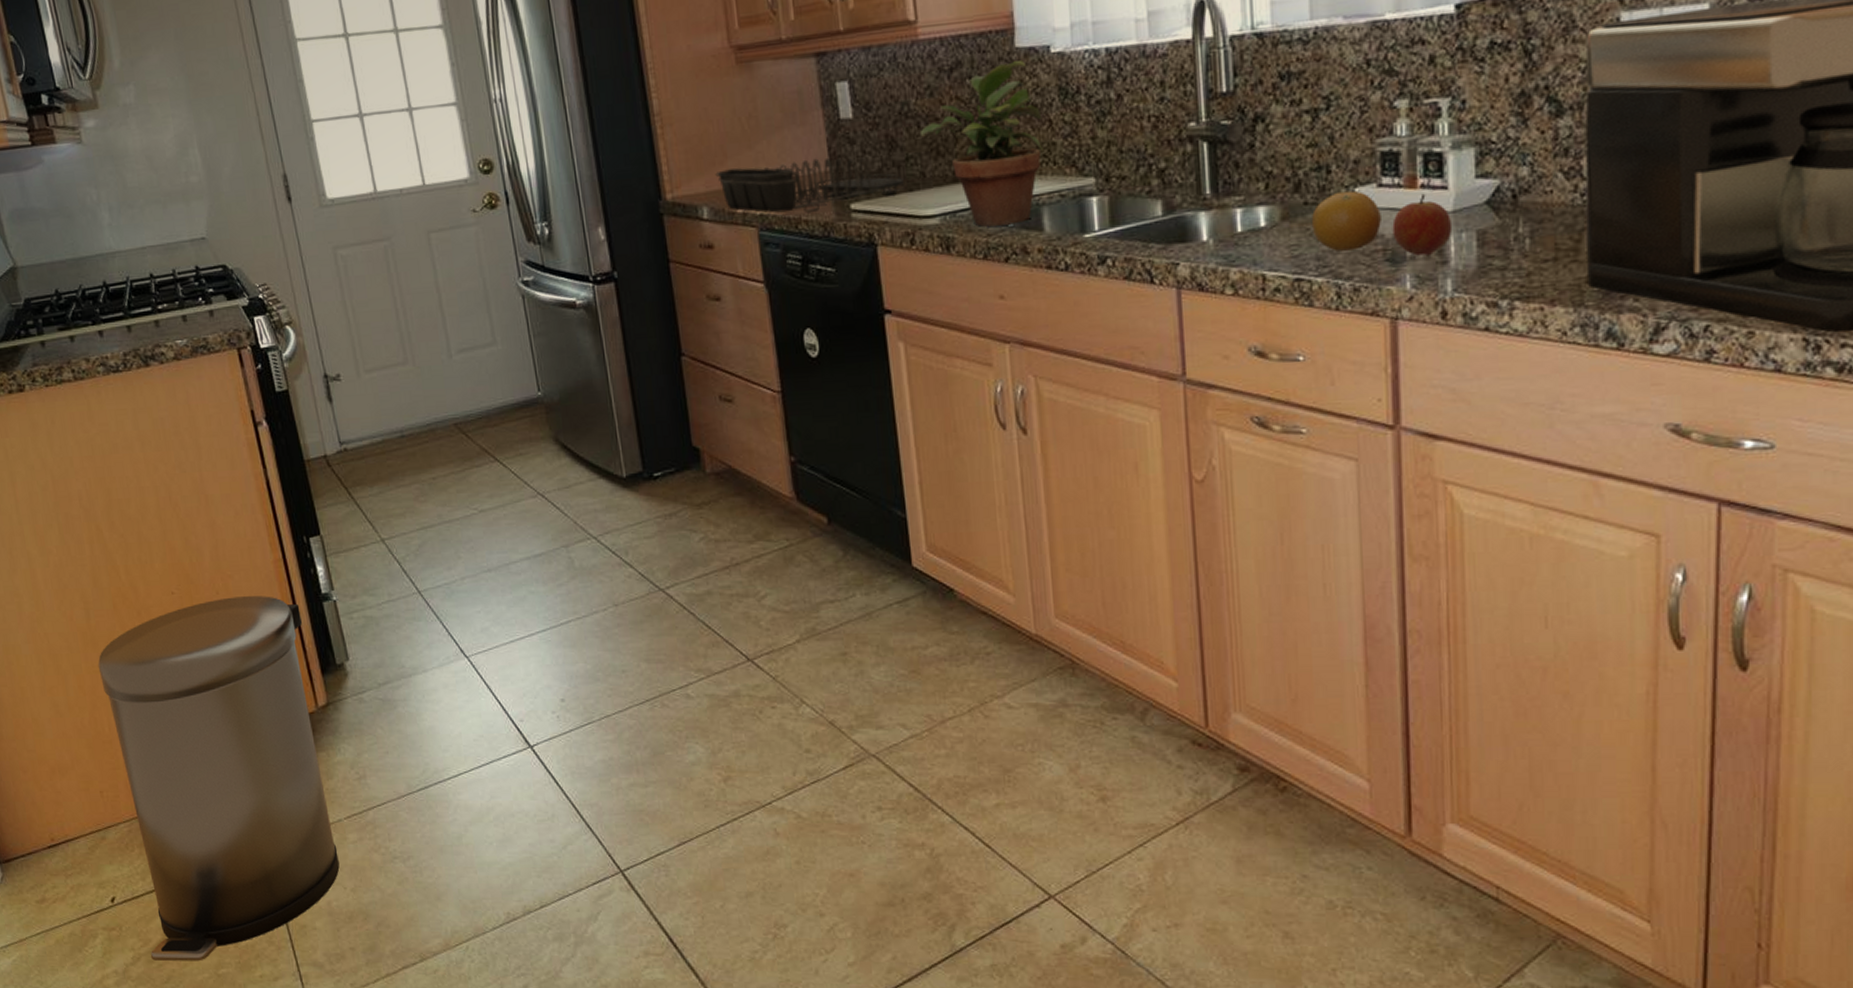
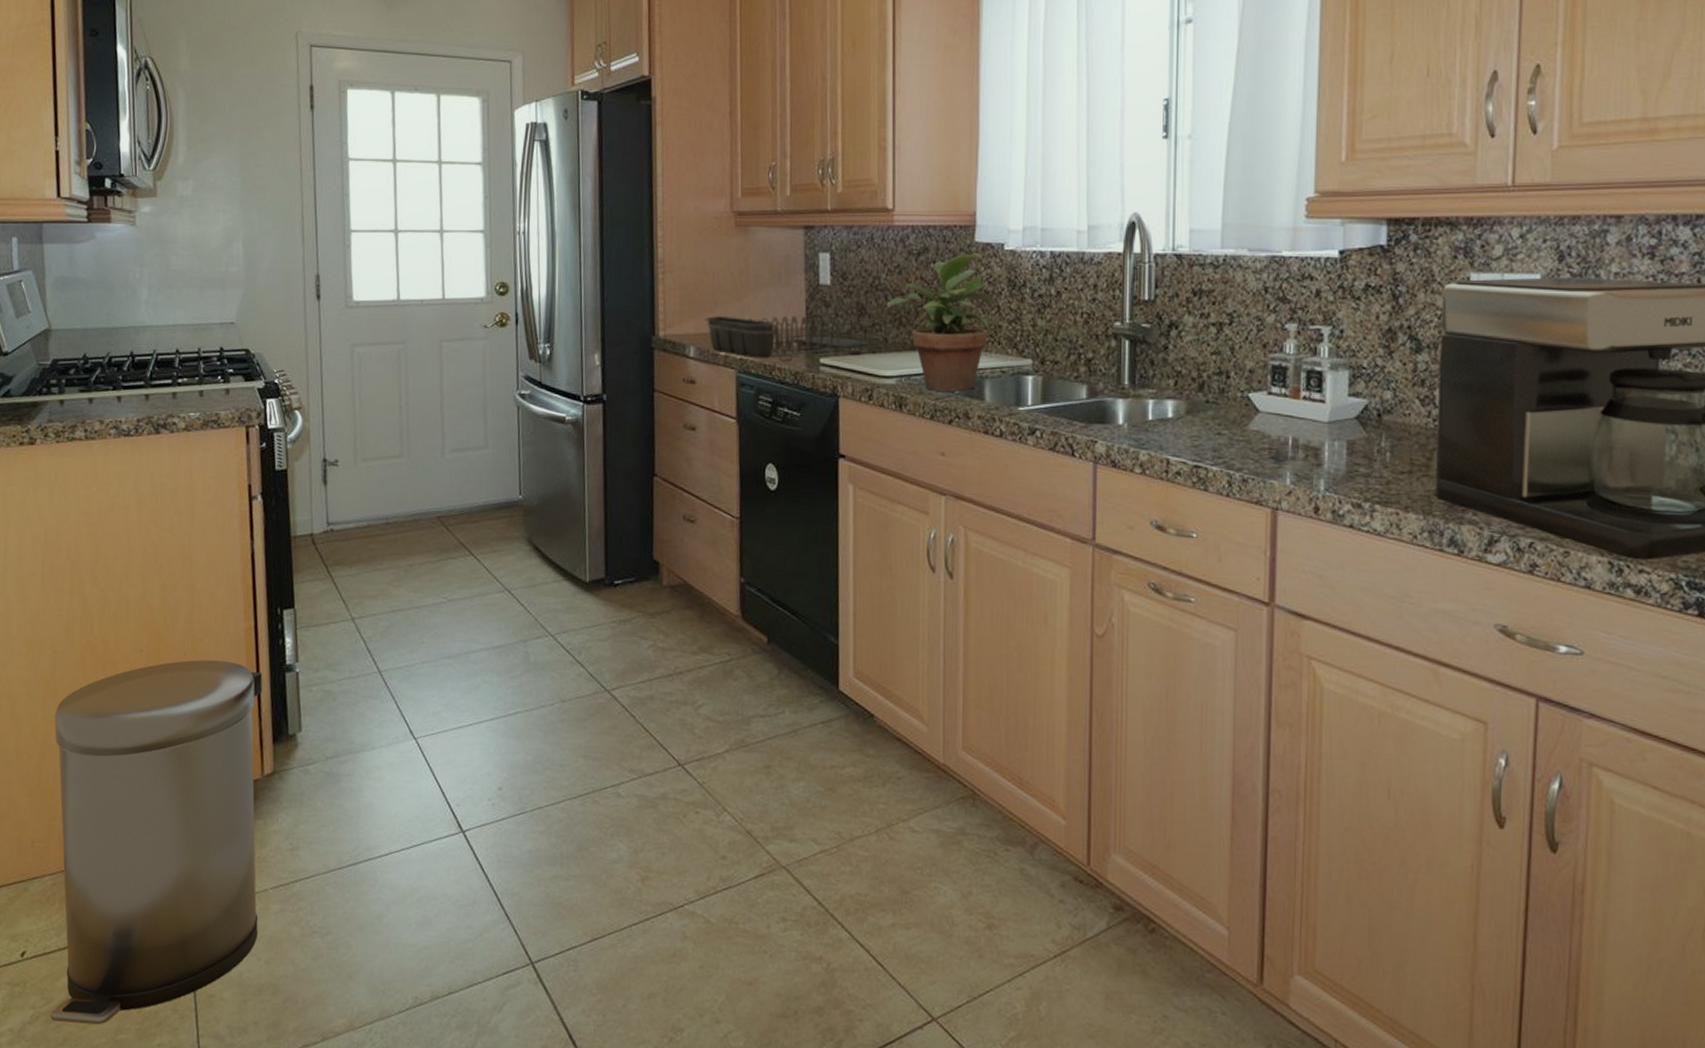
fruit: present [1312,190,1383,252] -> none [1212,395,1270,446]
fruit: present [1392,193,1453,256] -> none [1278,404,1328,457]

